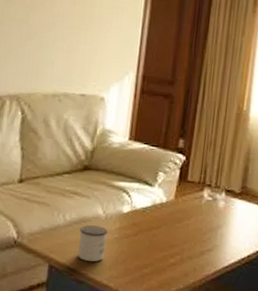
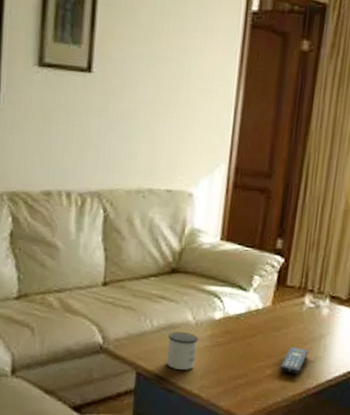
remote control: none [181,236,208,262] -> present [279,346,310,374]

